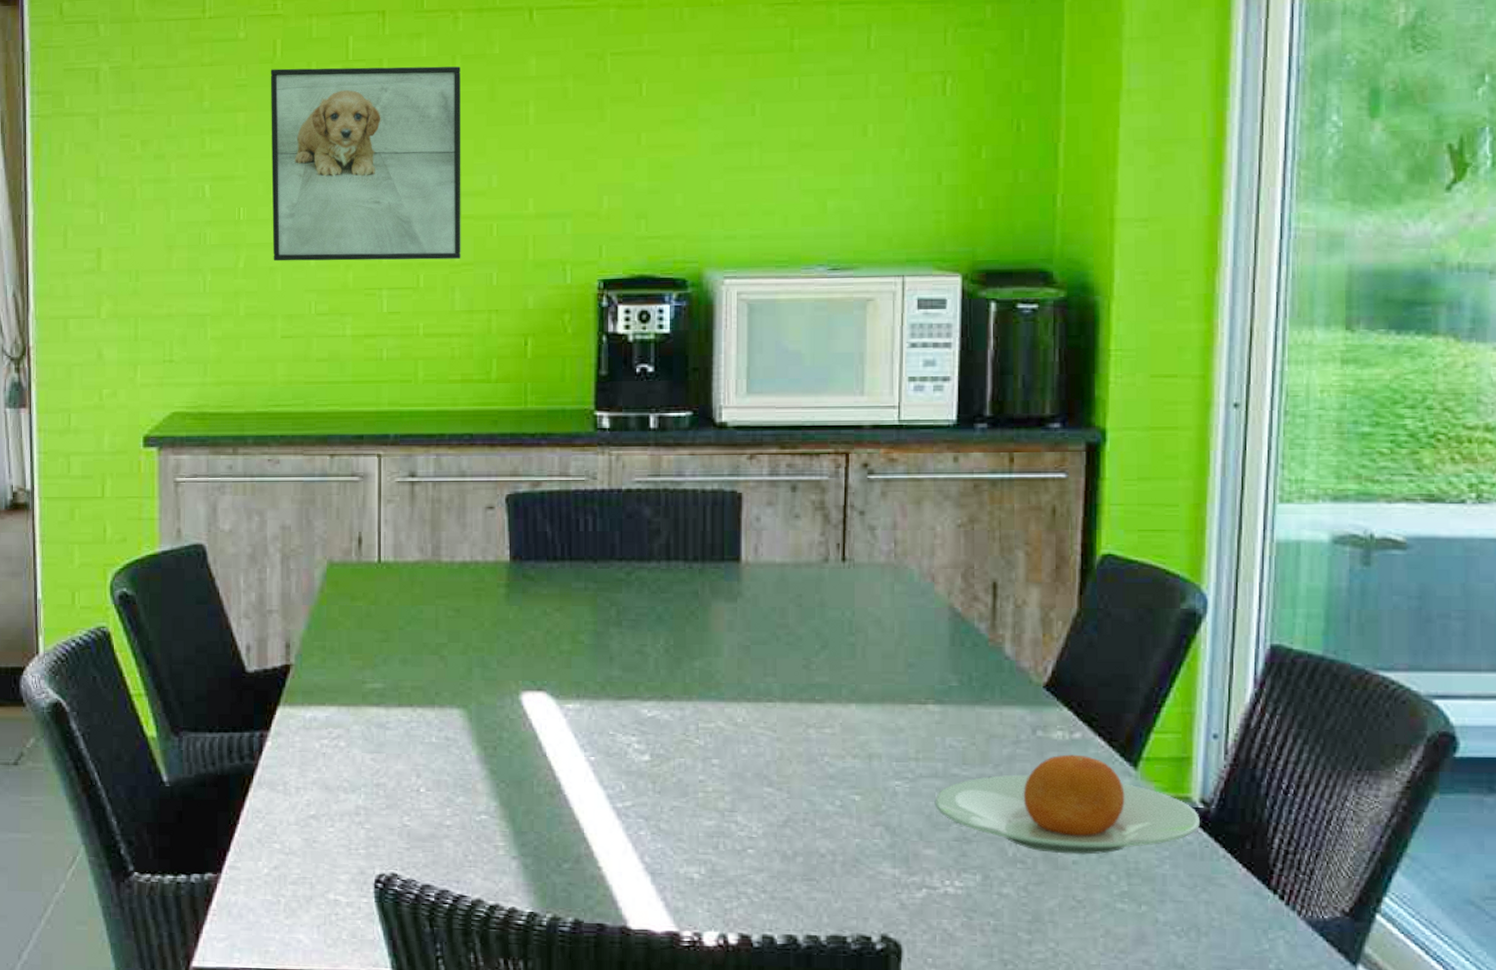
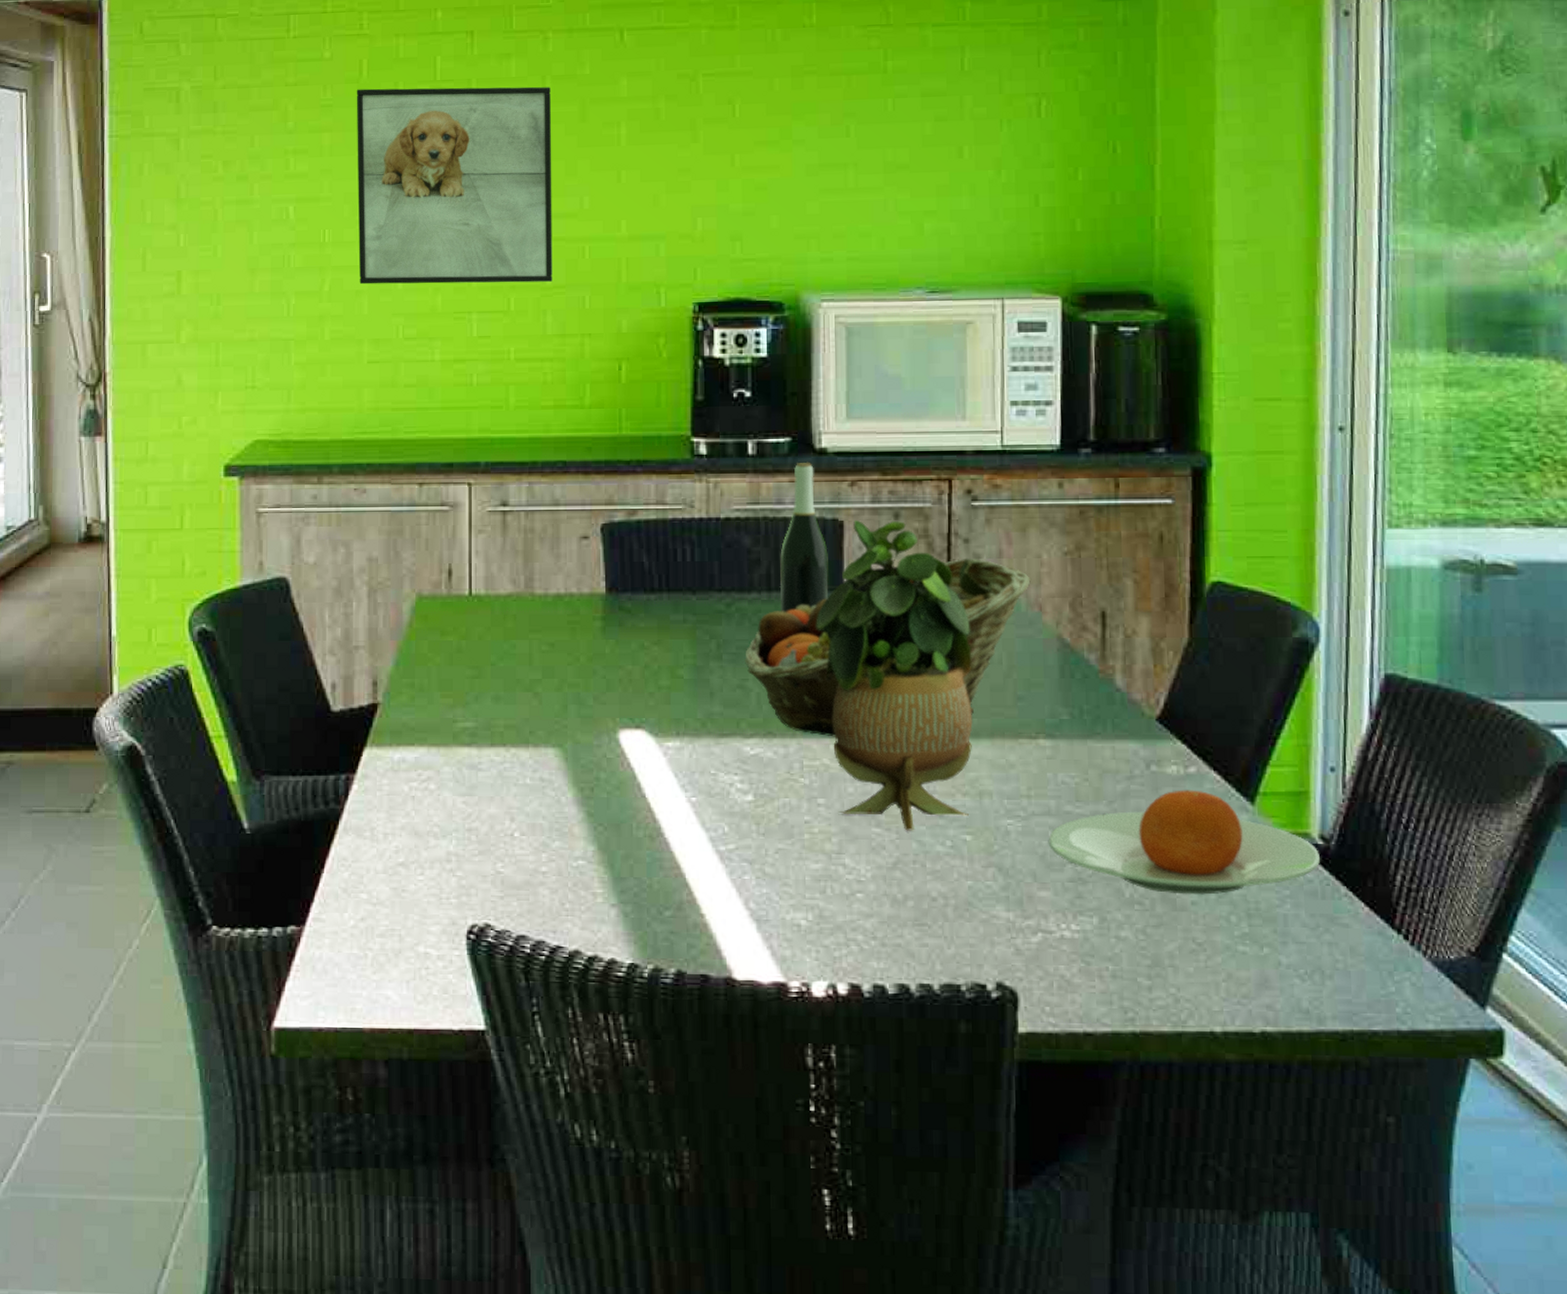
fruit basket: none [644,529,925,701] -> present [745,558,1032,737]
wine bottle: none [678,435,726,582] -> present [779,462,829,613]
potted plant: none [713,493,865,791] -> present [816,521,973,831]

